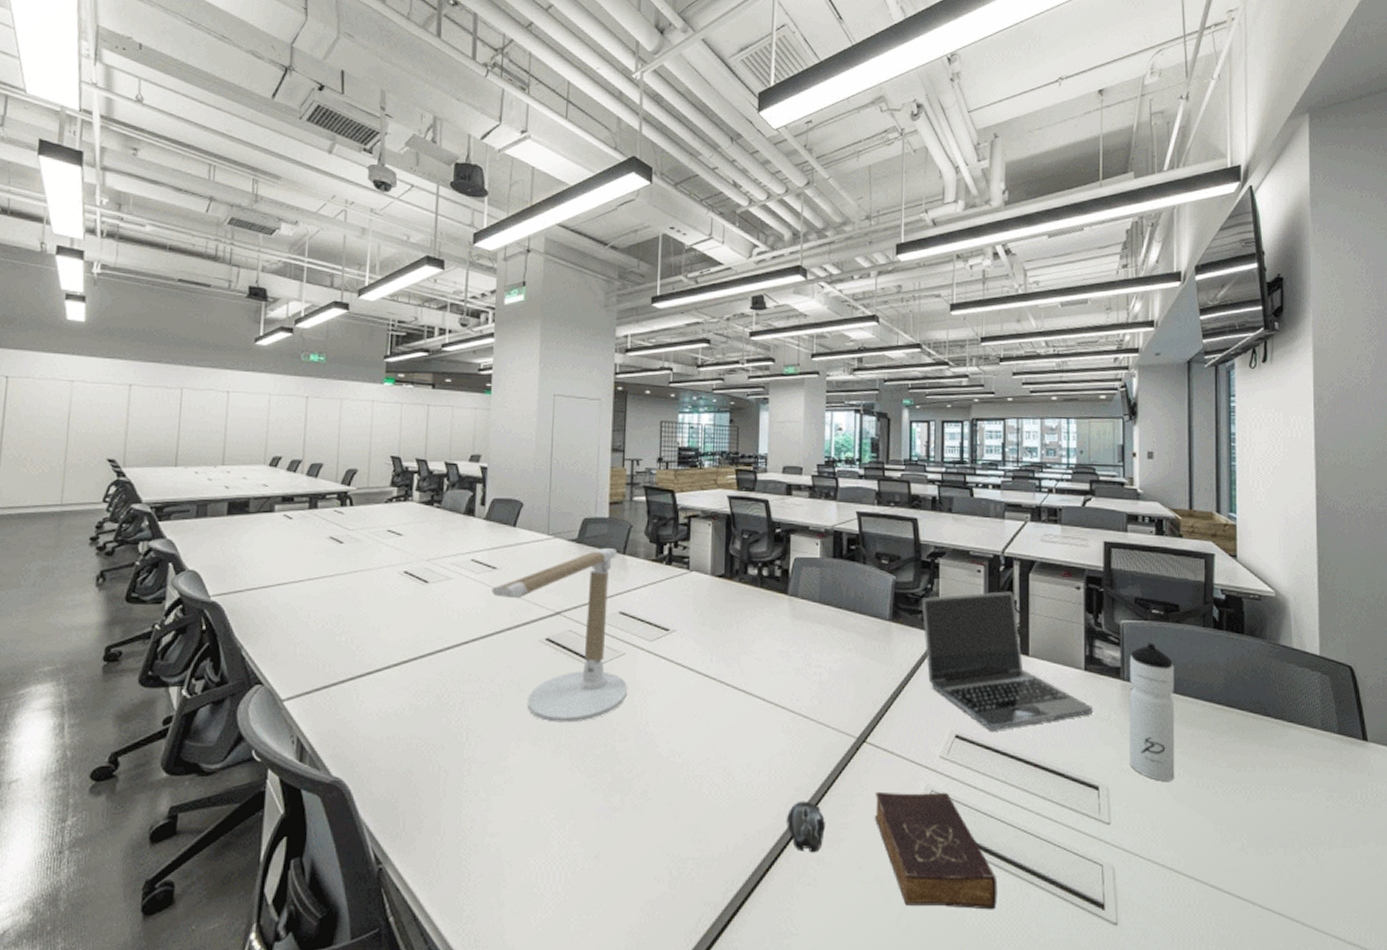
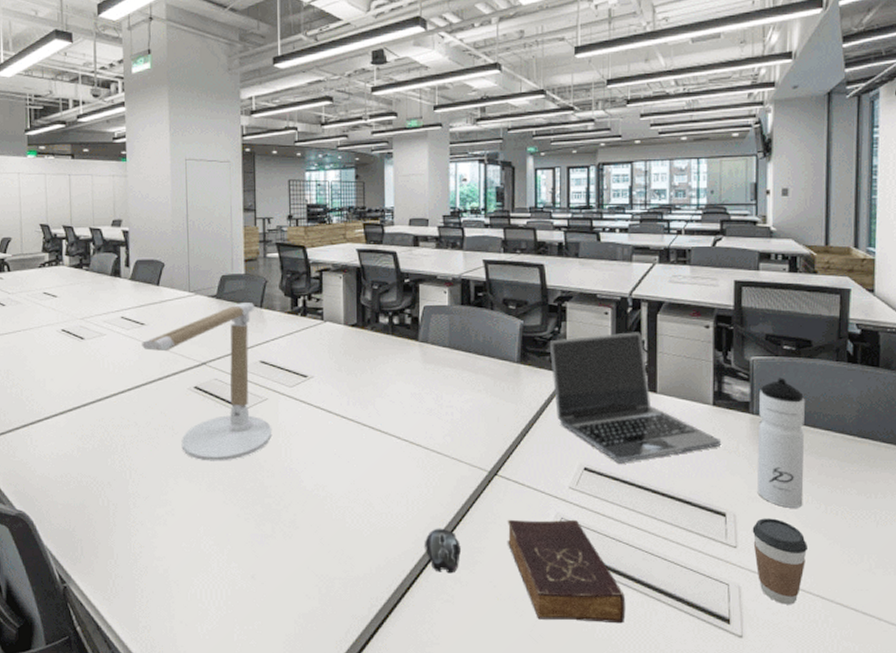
coffee cup: none [1125,792,1180,887] -> present [752,518,807,604]

